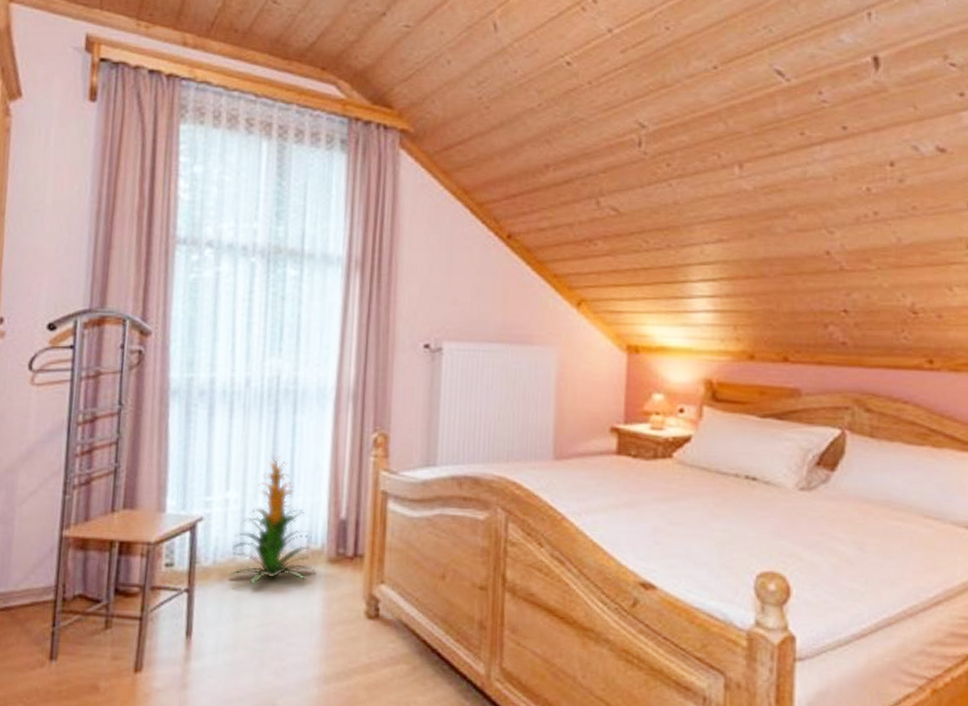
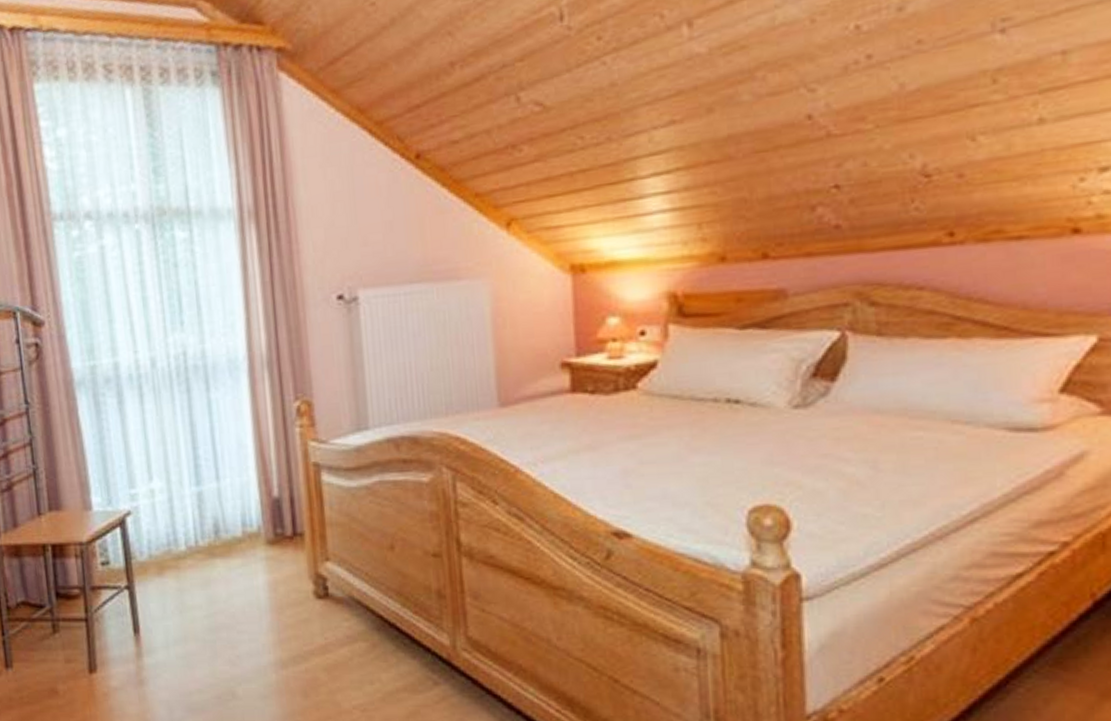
indoor plant: present [229,453,314,585] -> none [165,436,254,576]

